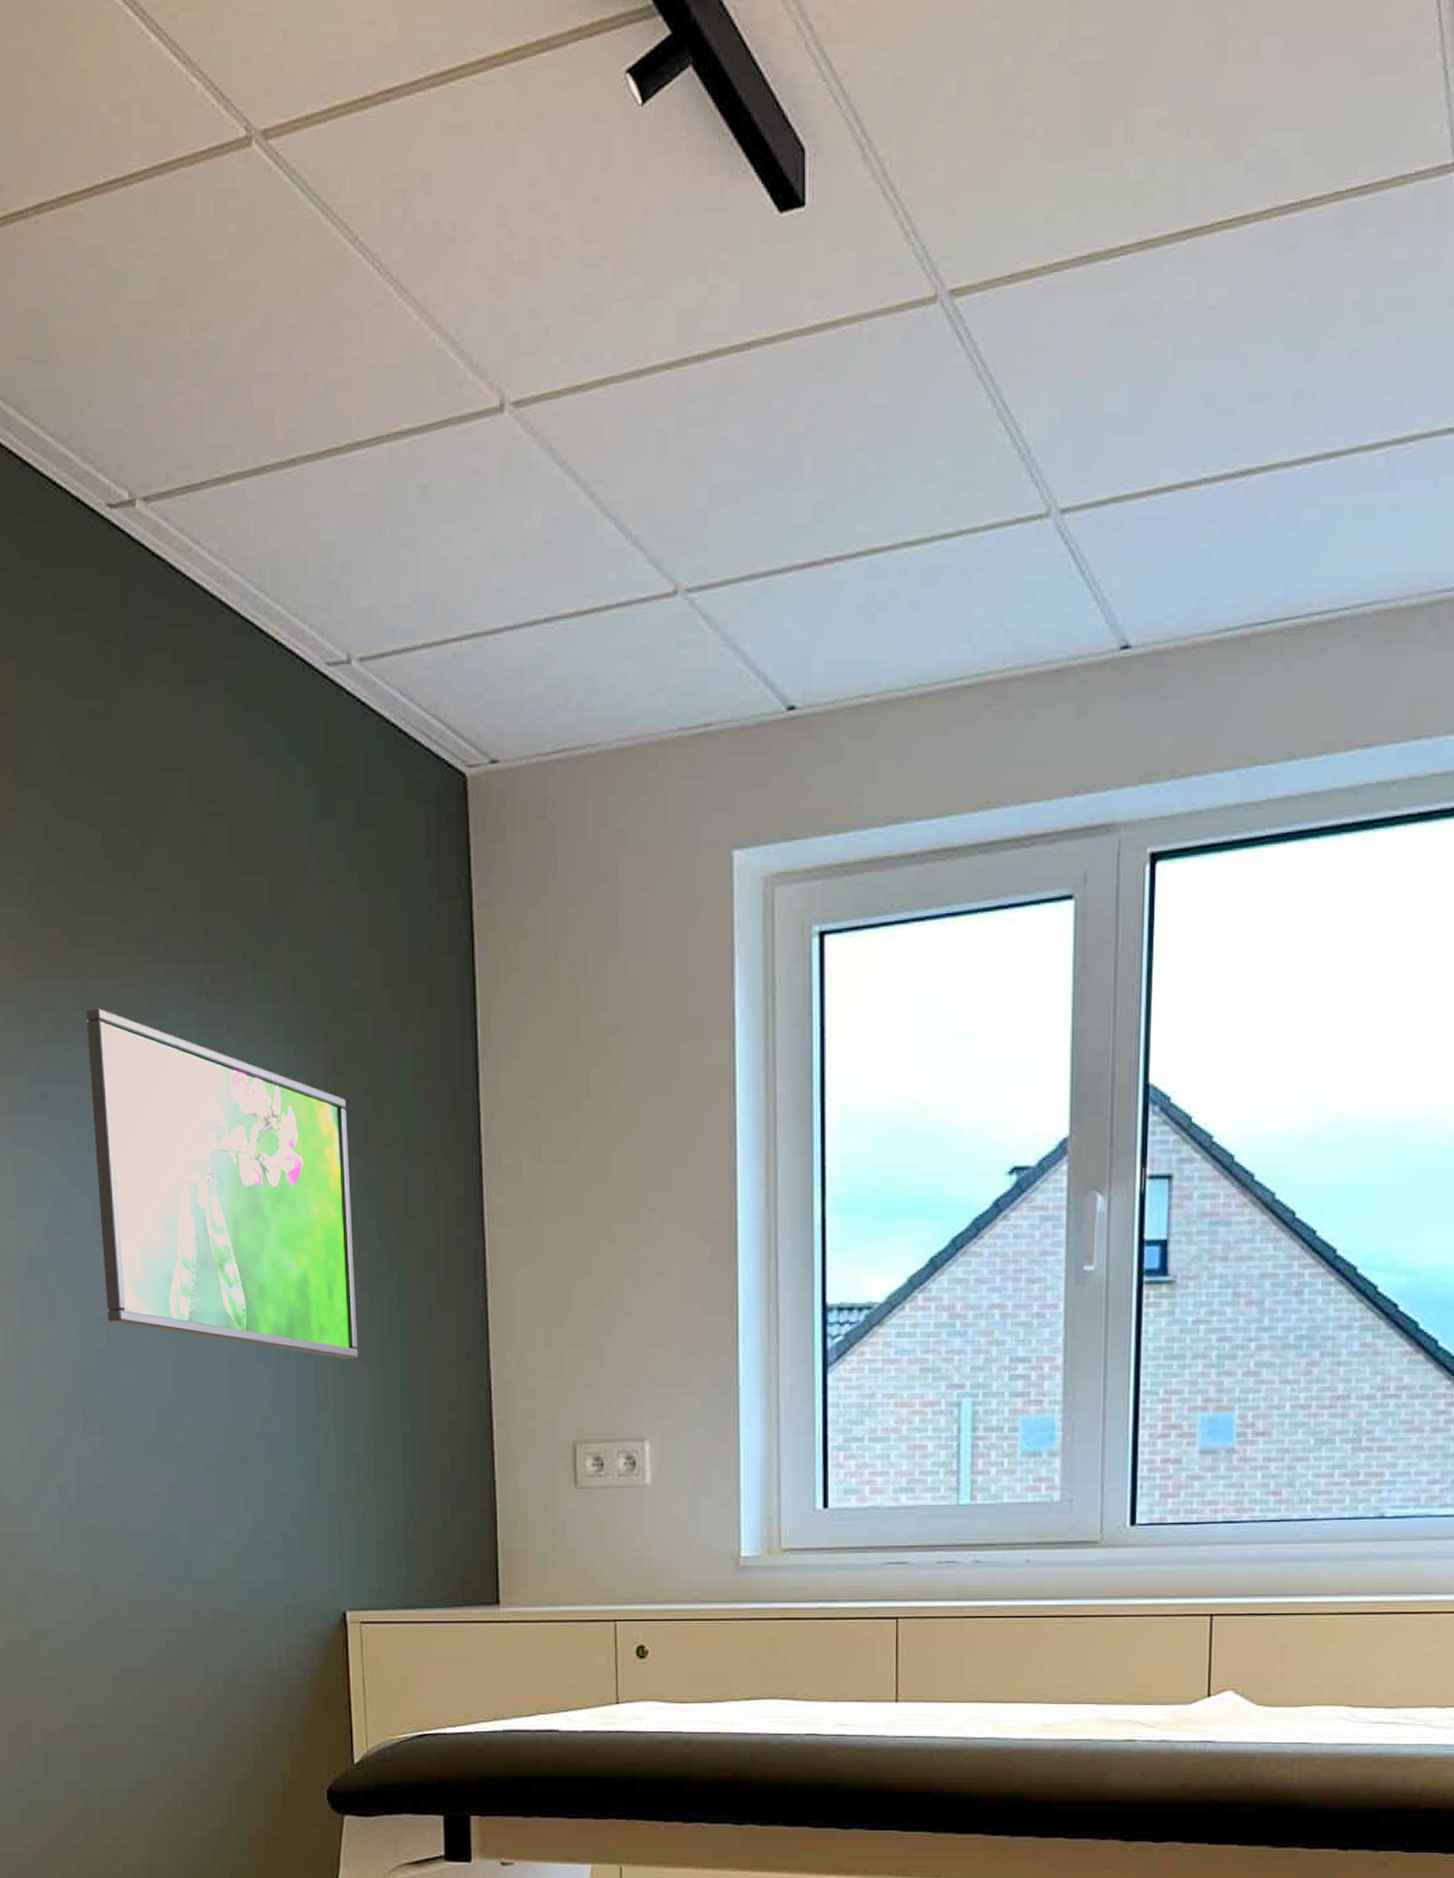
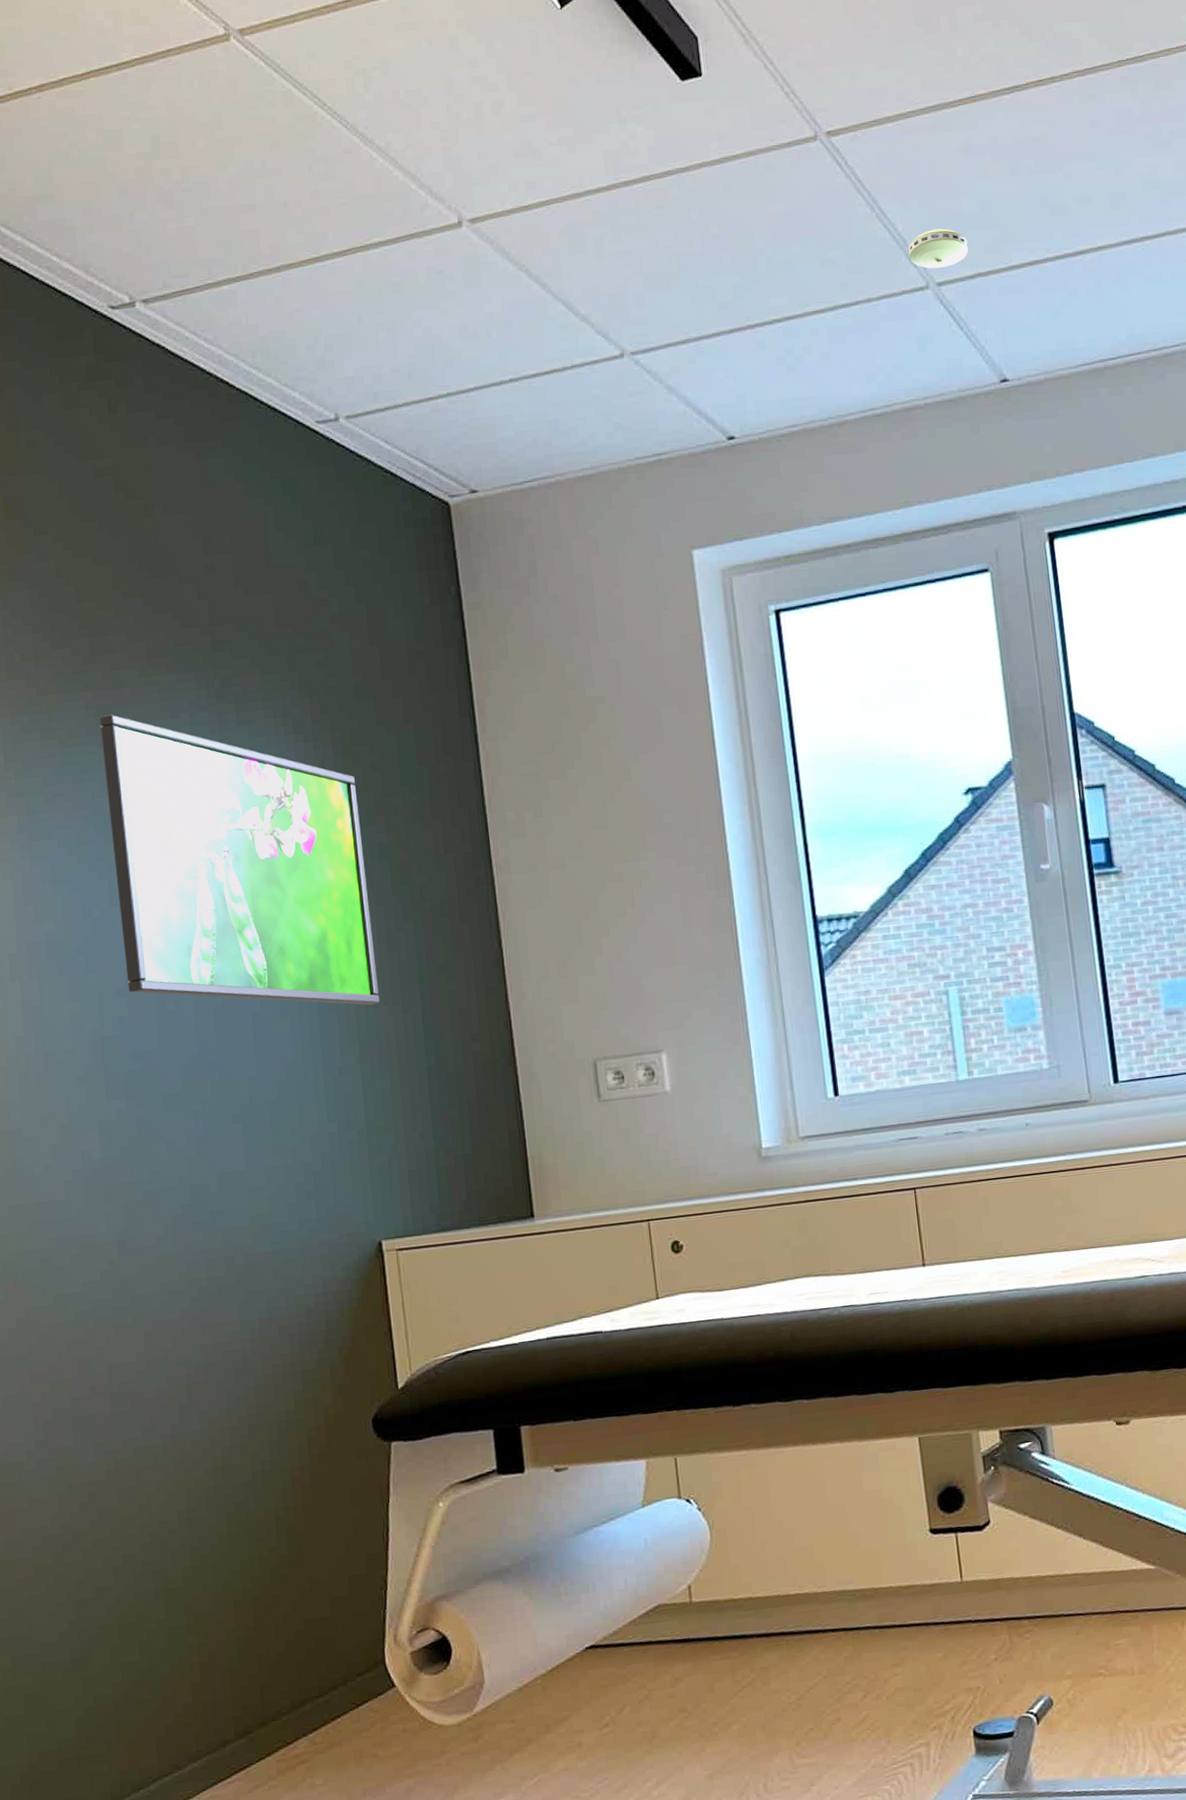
smoke detector: none [1030,432,1105,489] -> present [908,228,969,269]

